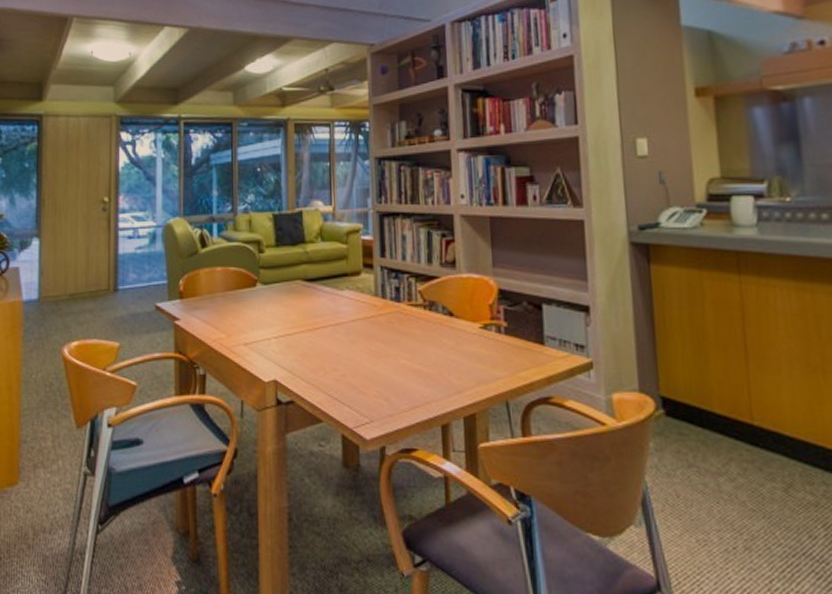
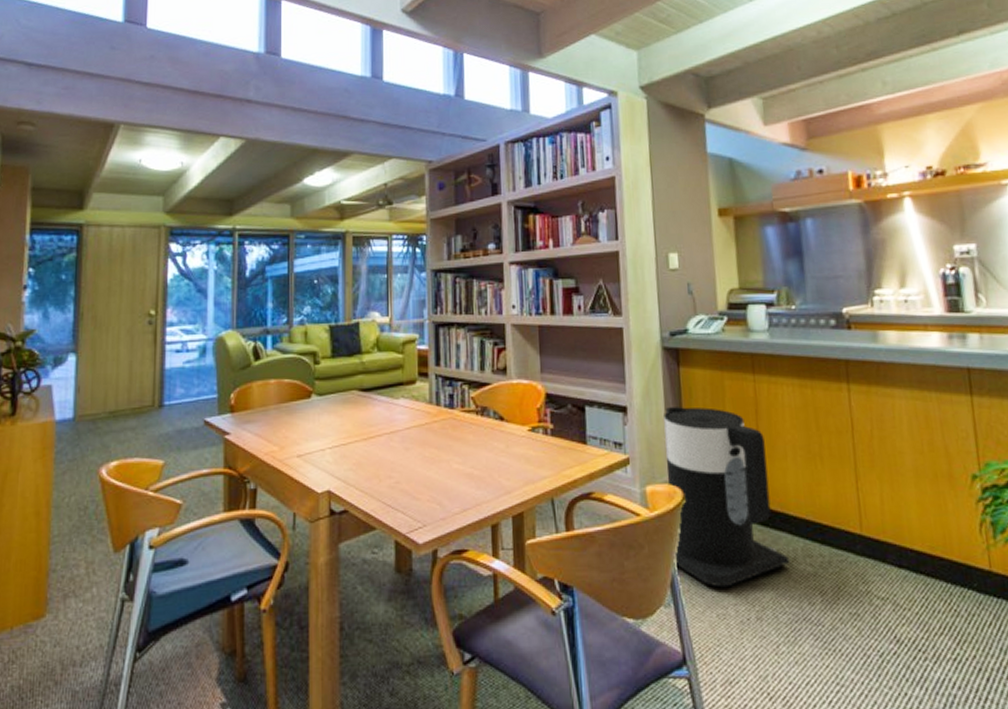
trash can: none [632,308,786,511] -> present [664,407,790,588]

